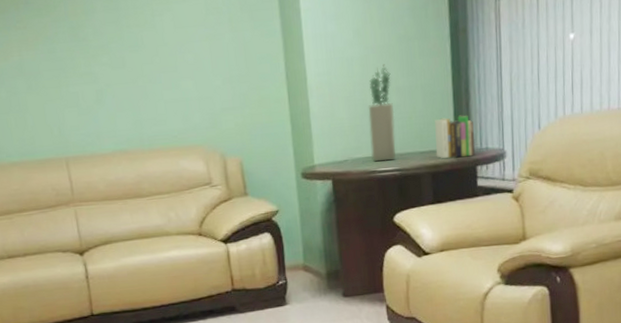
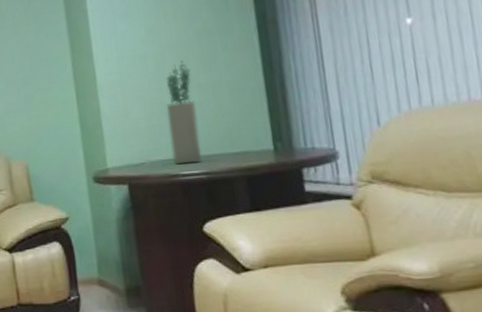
books: present [435,115,475,159] -> none [246,112,299,161]

